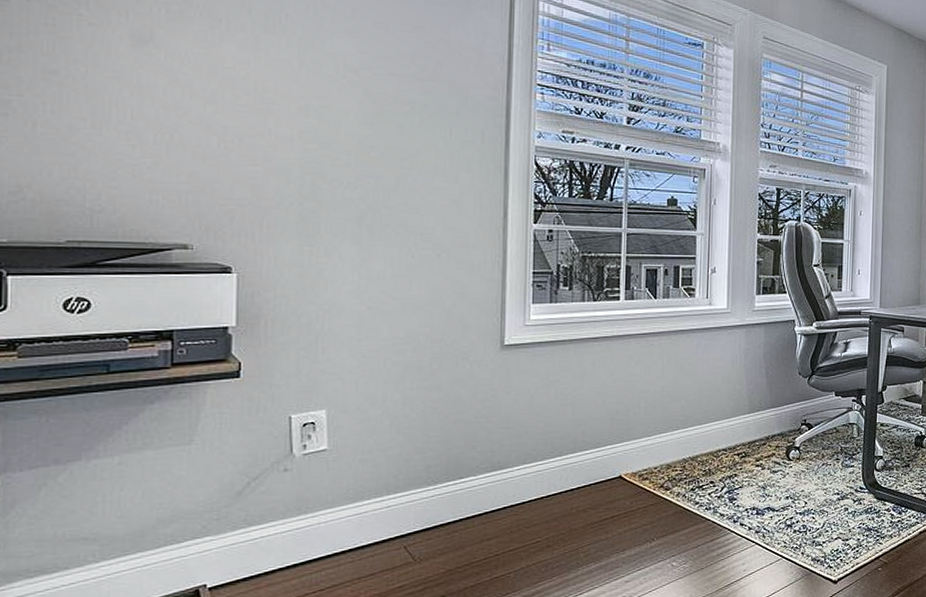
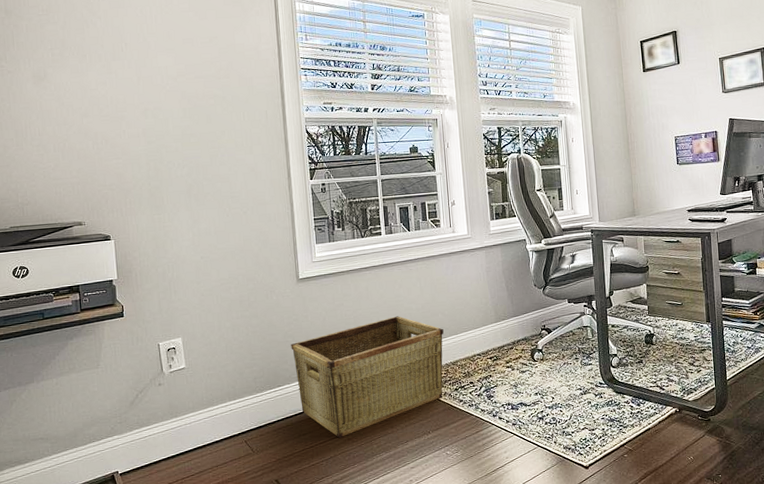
hamper: none [483,399,685,544] -> present [291,316,444,438]

